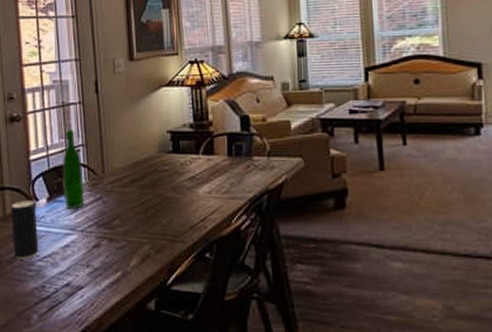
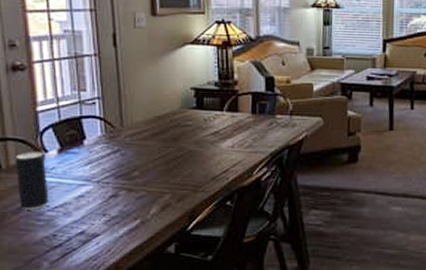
wine bottle: present [62,128,85,210] -> none [75,80,101,162]

